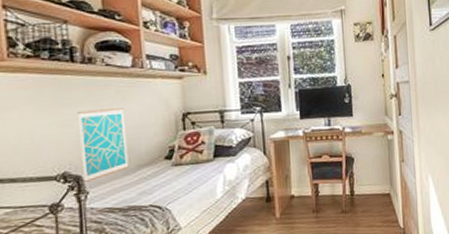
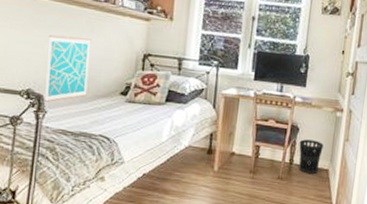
wastebasket: none [356,167,381,203] -> present [299,139,324,175]

